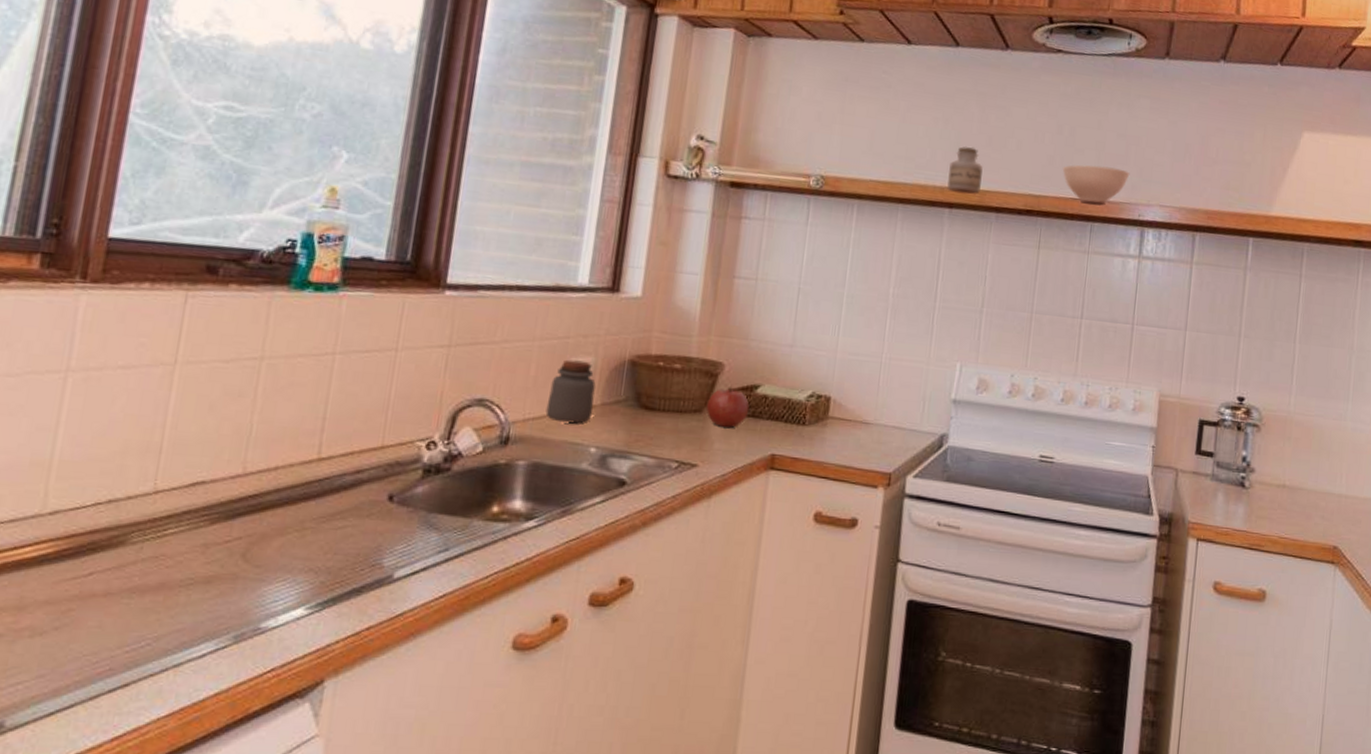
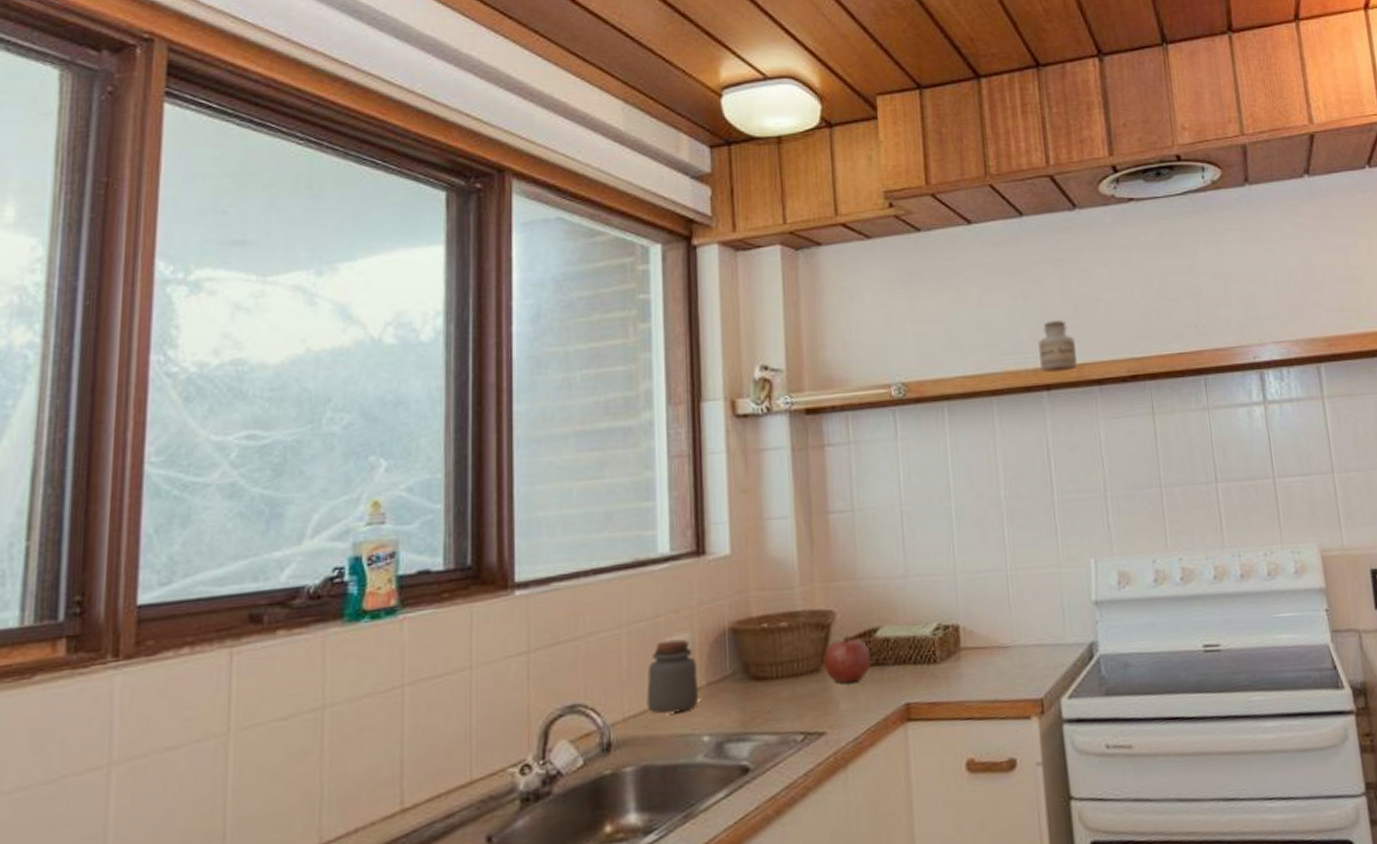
bowl: present [1062,164,1130,206] -> none [1160,311,1235,358]

